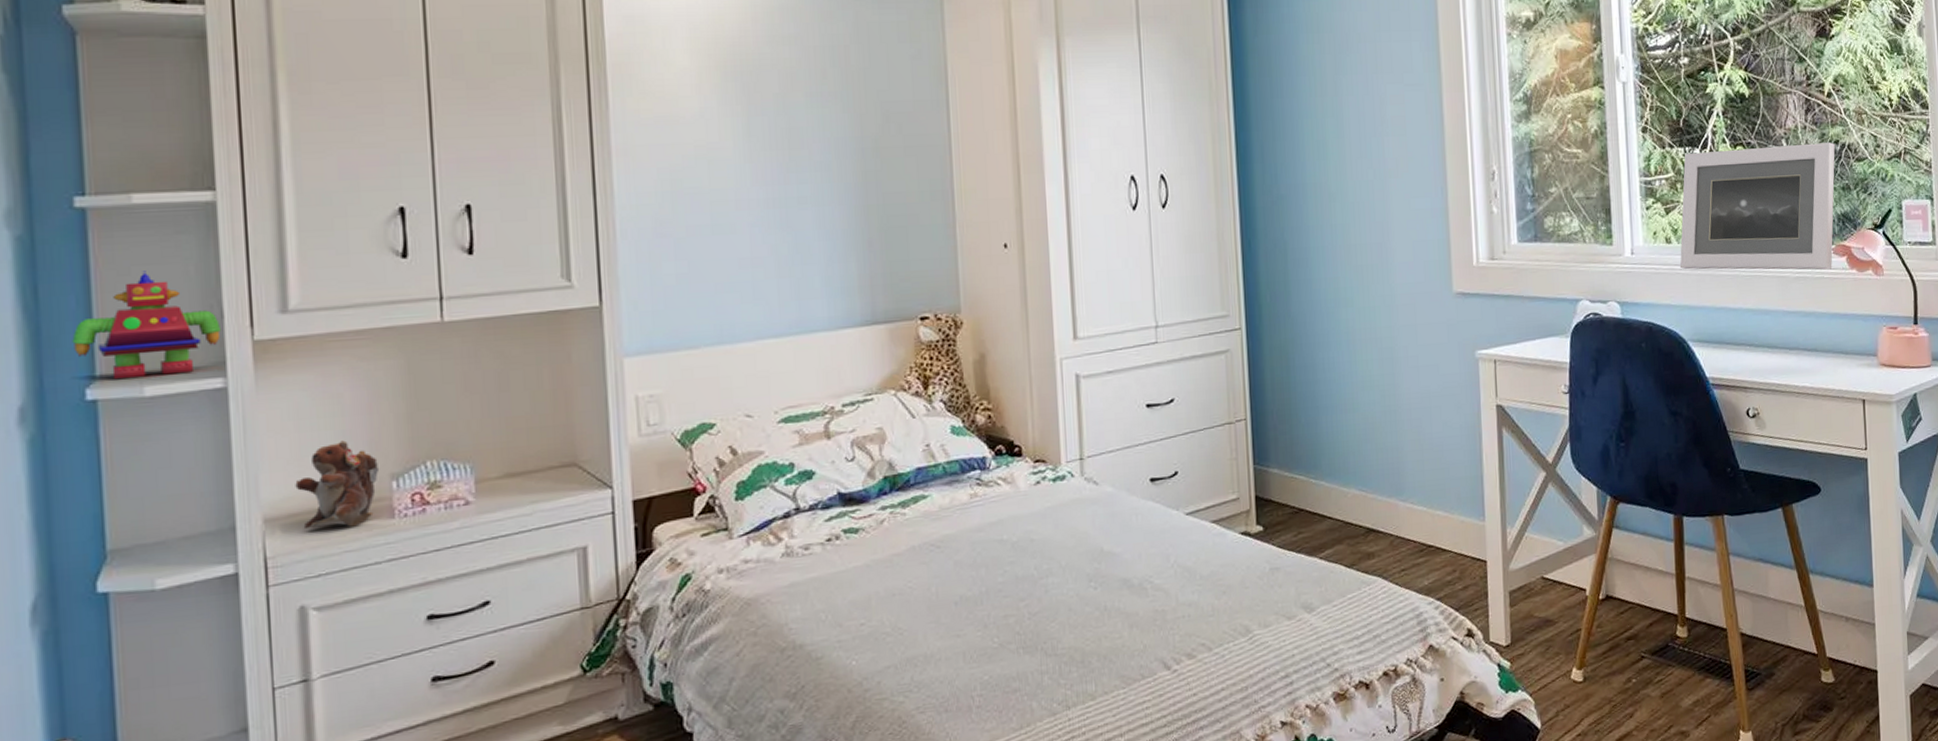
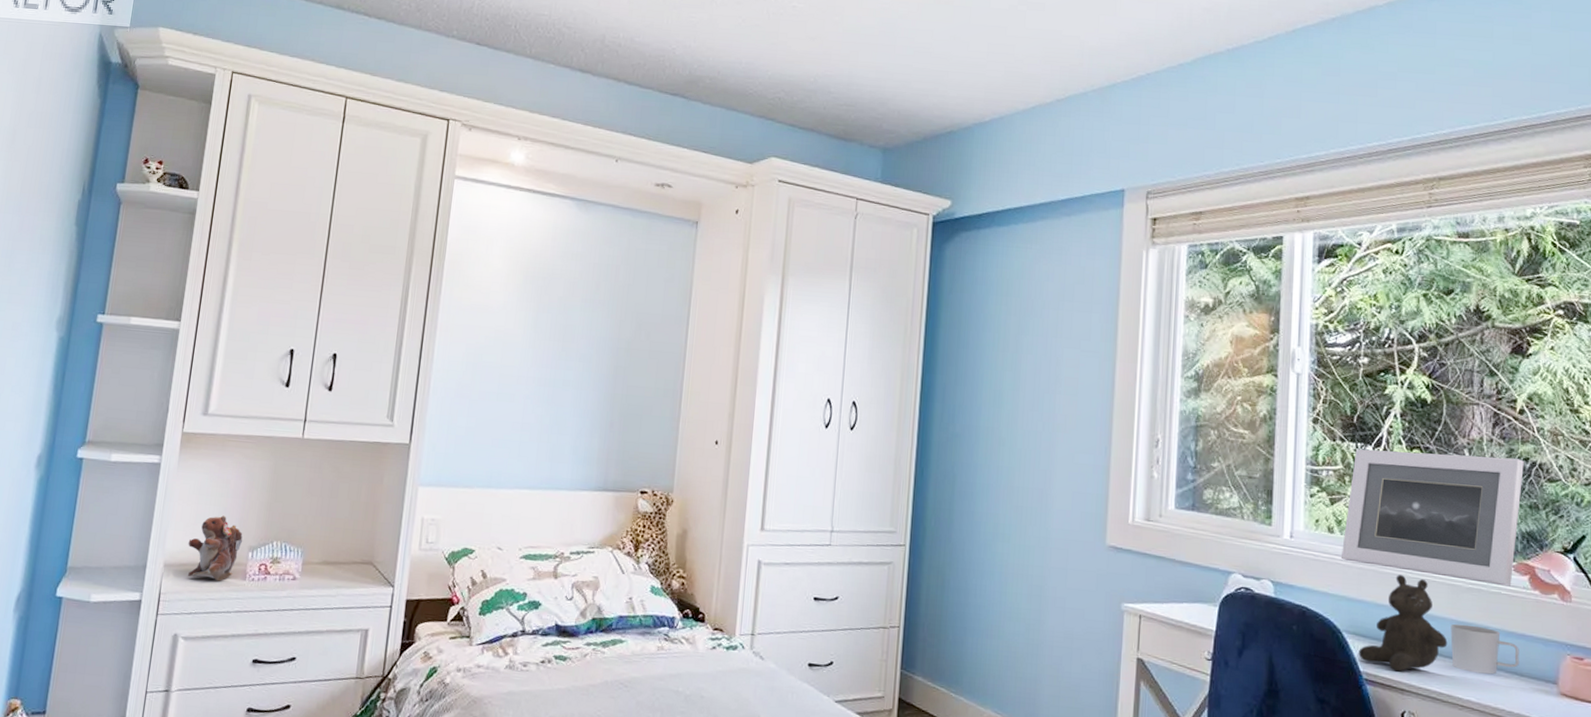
toy robot: present [72,270,222,380] -> none [77,372,166,448]
teddy bear: none [1704,275,1782,371] -> present [1358,575,1448,672]
mug: none [1783,313,1844,359] -> present [1450,623,1519,675]

